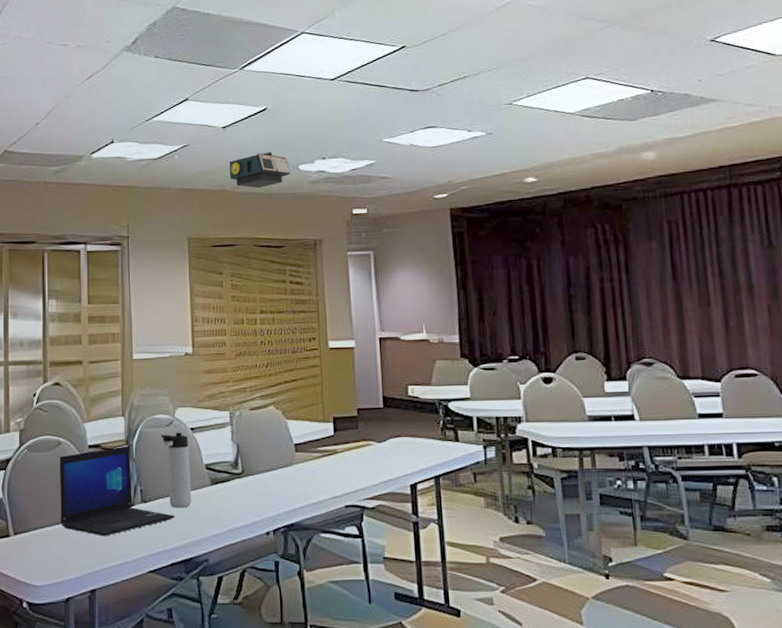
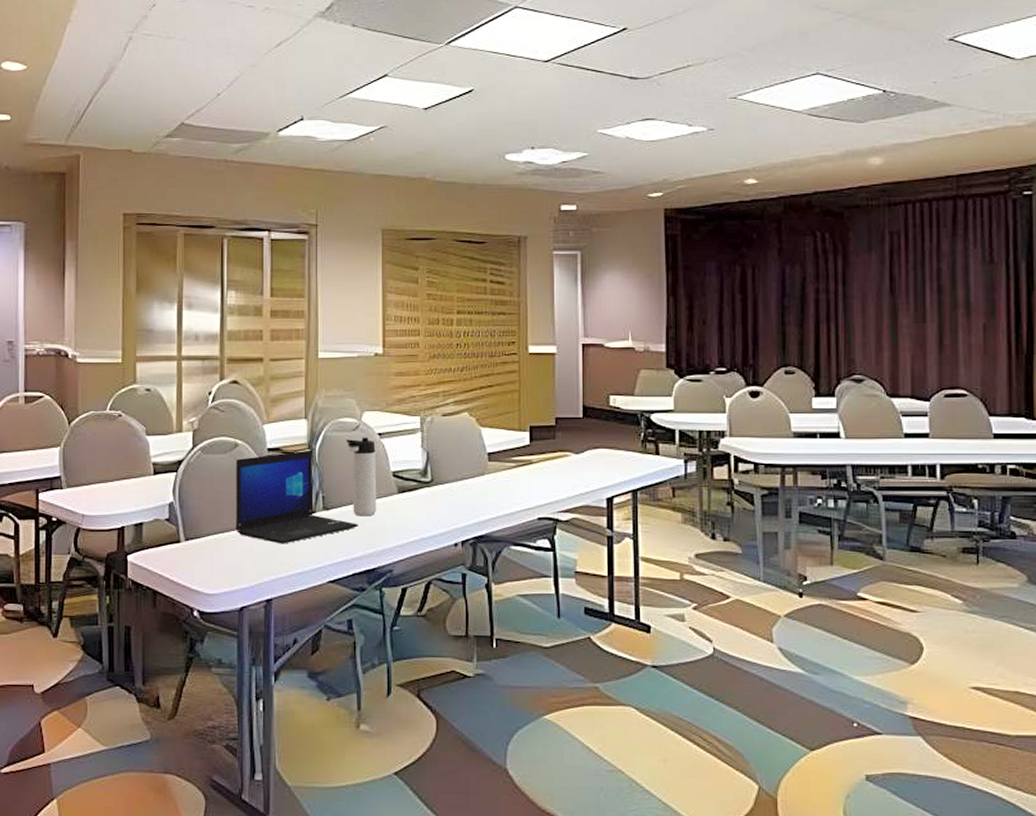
projector: present [229,152,290,189] -> none [429,139,496,178]

